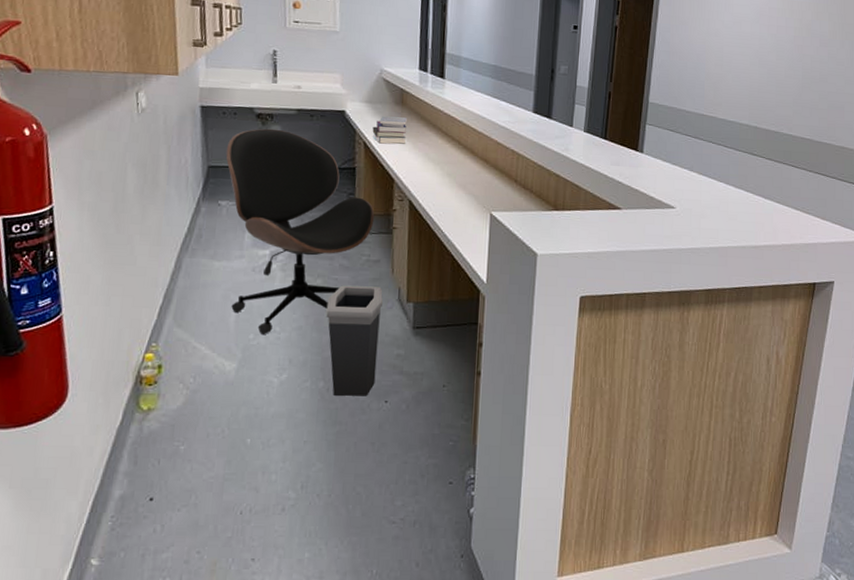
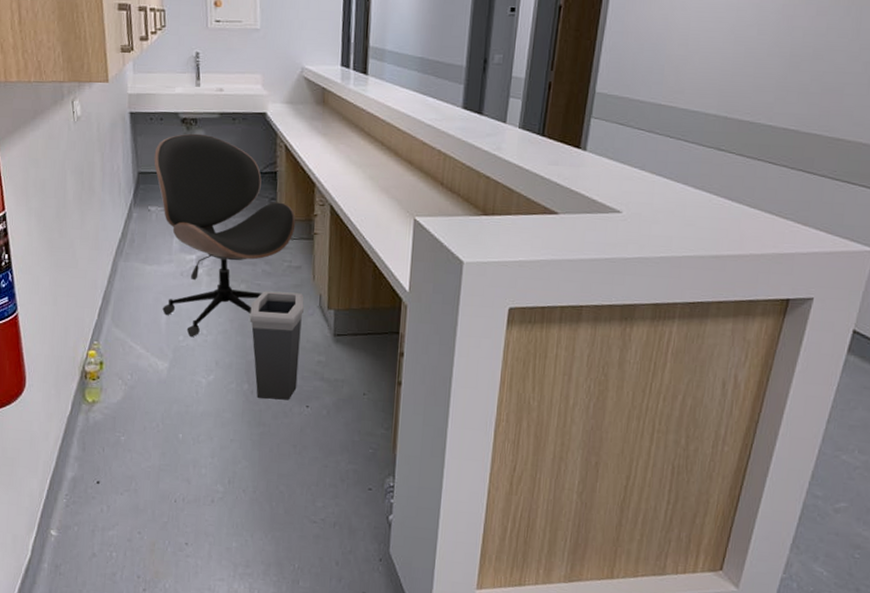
books: present [372,116,408,145] -> none [293,117,330,147]

